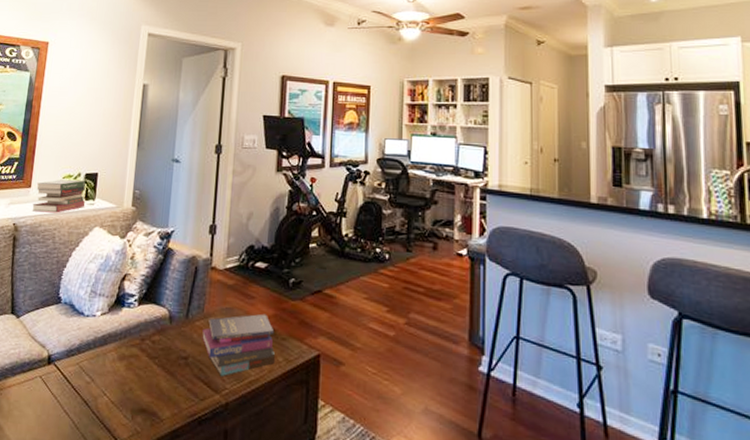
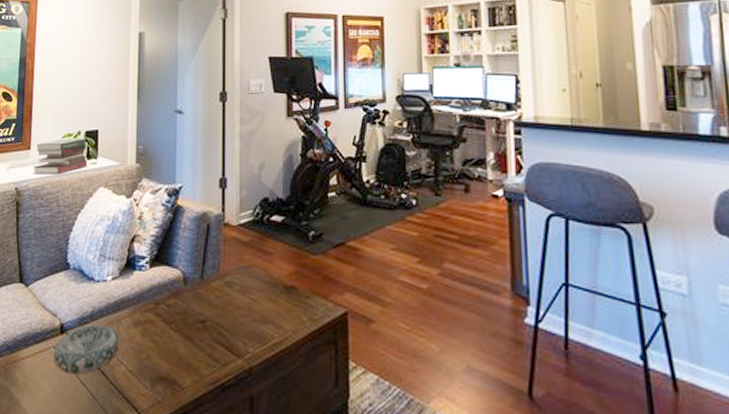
decorative bowl: none [38,356,105,403] -> present [53,324,120,374]
books: present [202,313,276,376] -> none [219,270,300,339]

